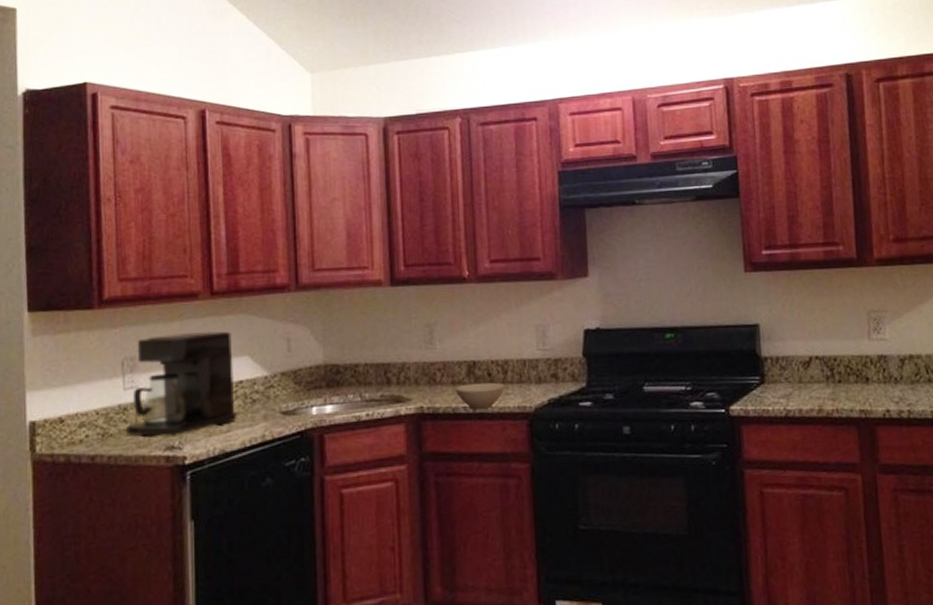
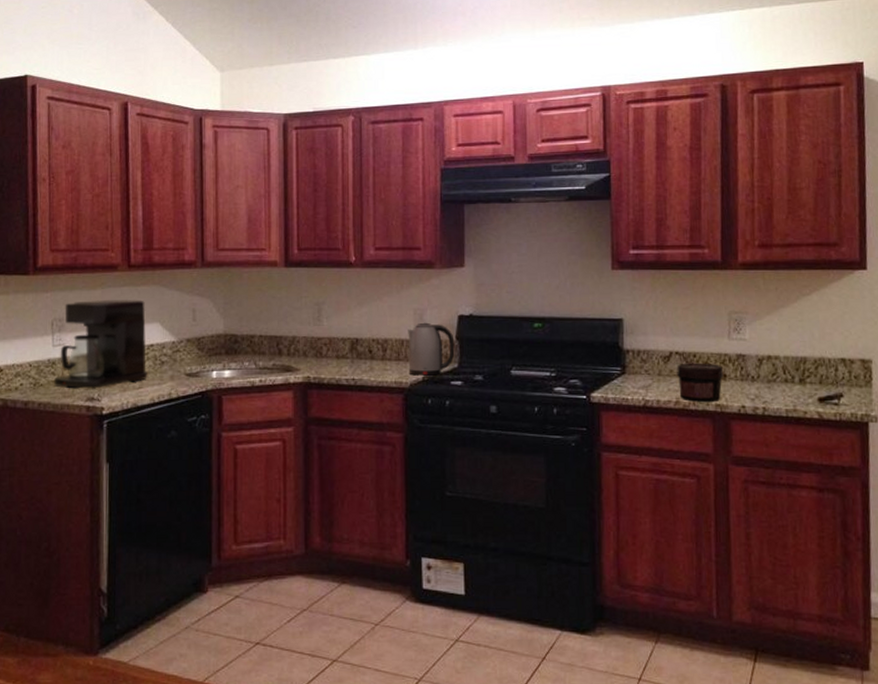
bowl: present [455,382,505,409] -> none [339,358,384,381]
kettle: none [530,339,582,399] -> present [408,322,455,376]
jar: none [817,366,867,410] -> present [677,363,724,403]

